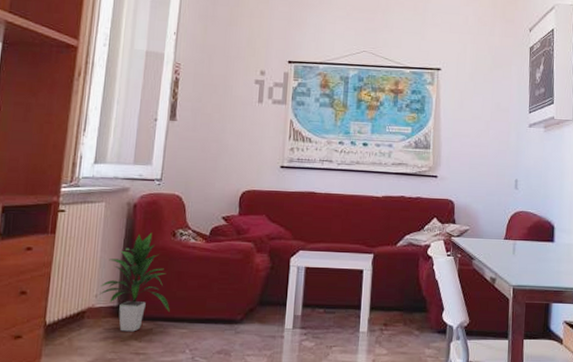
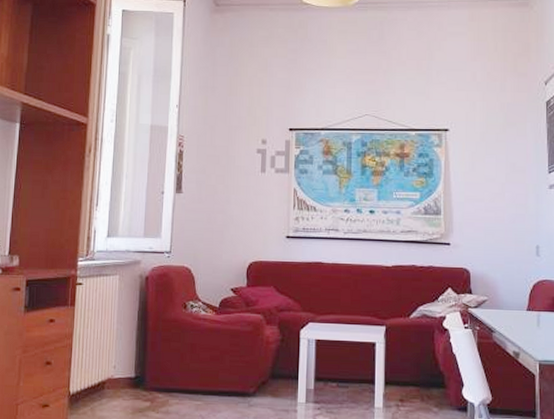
indoor plant: present [98,232,170,332] -> none [116,304,184,403]

